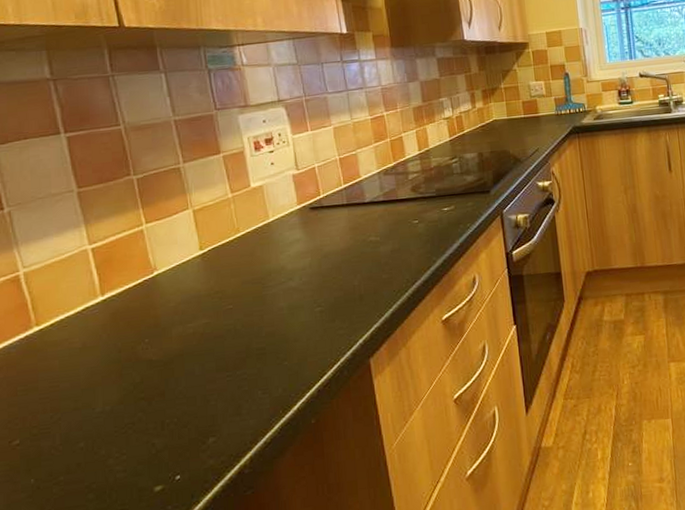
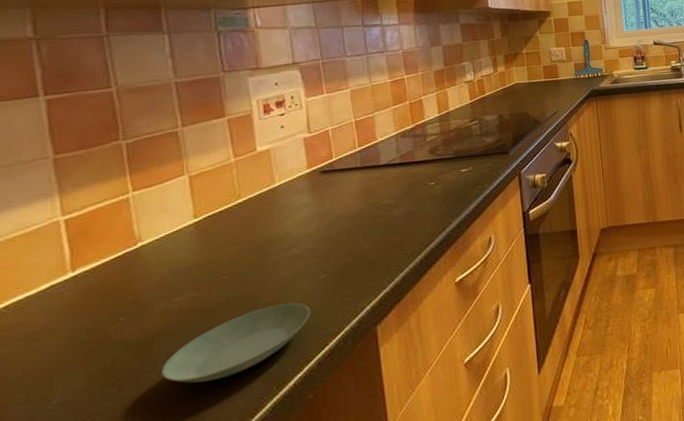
saucer: none [183,332,309,402] -> present [162,302,311,384]

